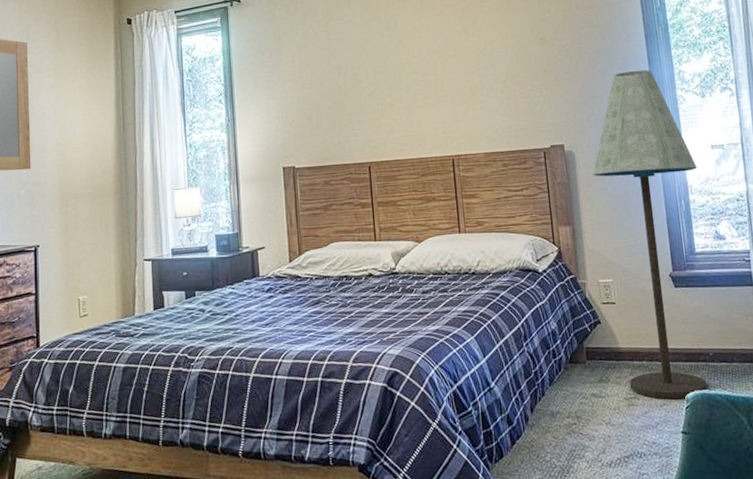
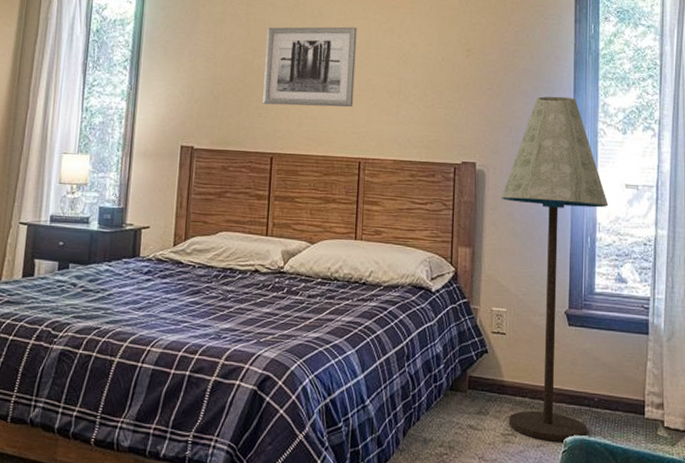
wall art: none [348,32,440,117] -> present [263,26,357,108]

